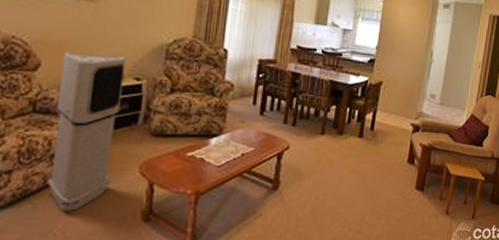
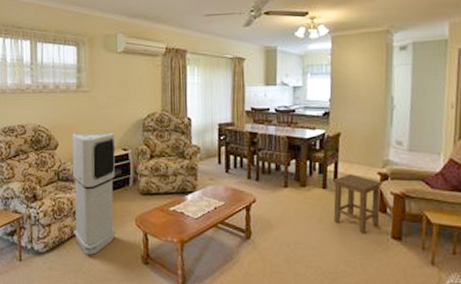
stool: none [365,124,414,185] -> present [332,174,383,234]

